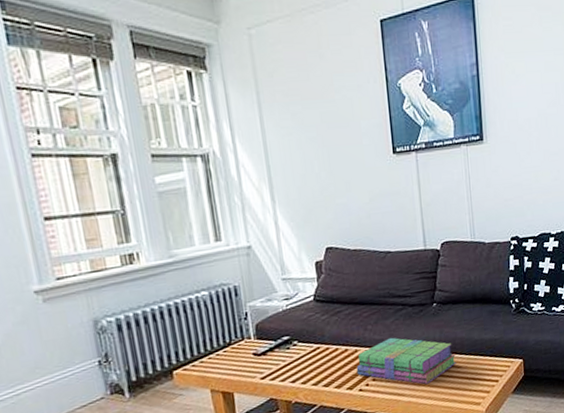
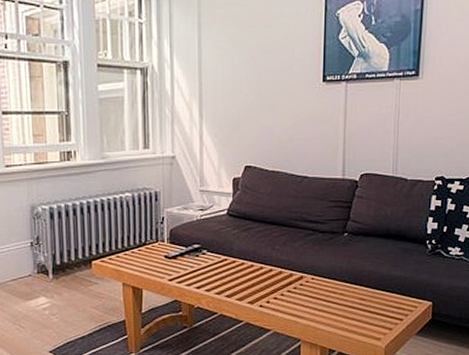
stack of books: present [356,337,456,385] -> none [259,260,361,311]

